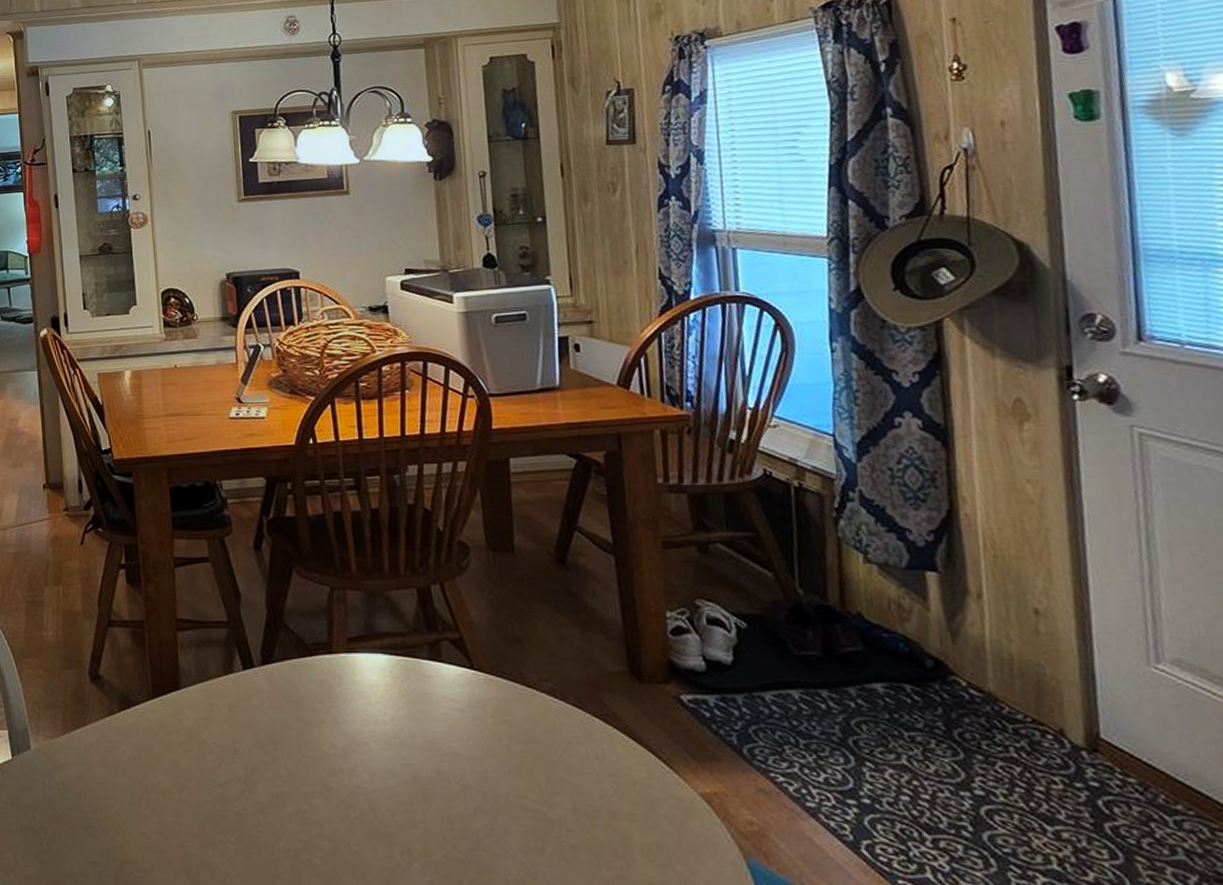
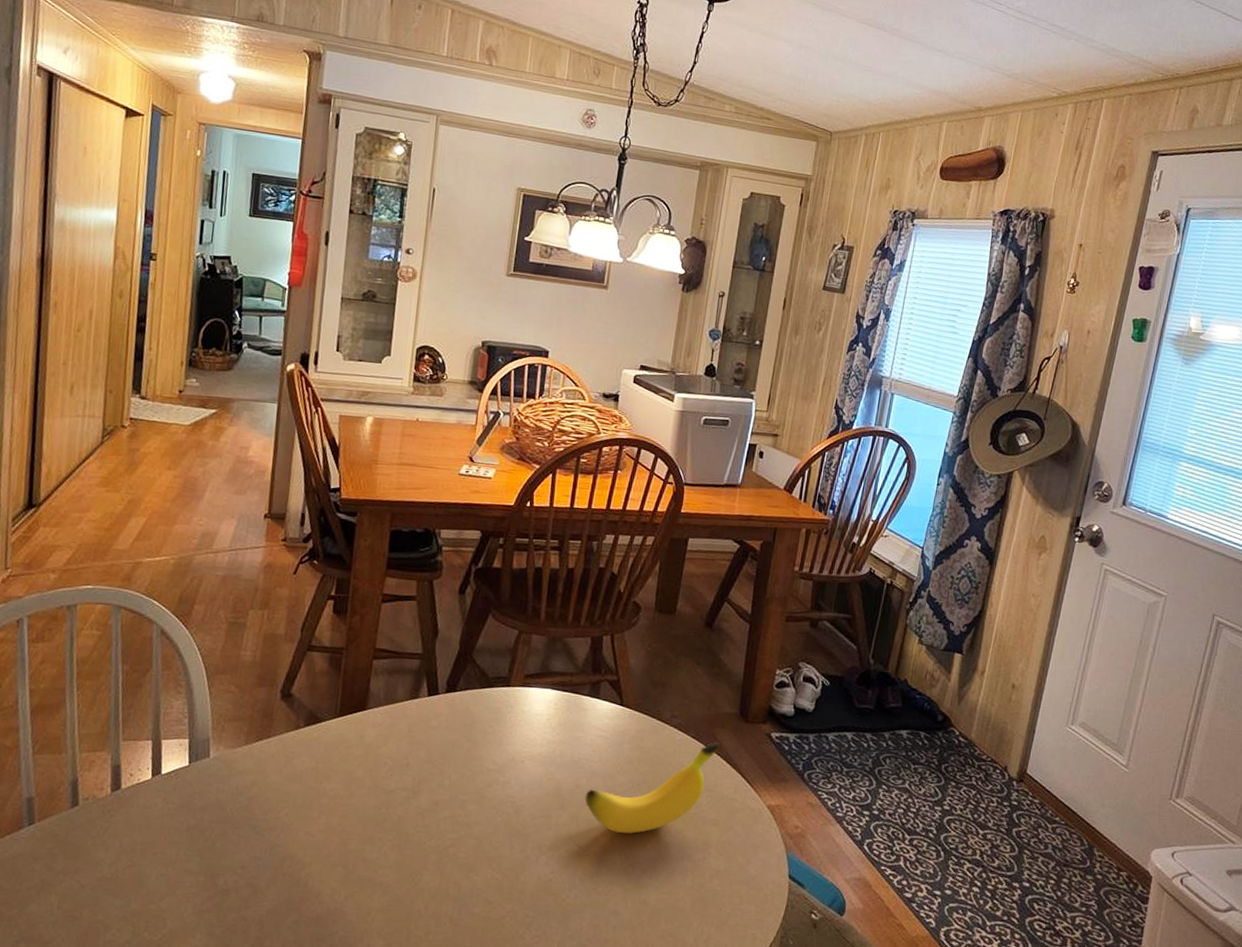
banana: none [451,711,613,834] -> present [585,742,720,834]

